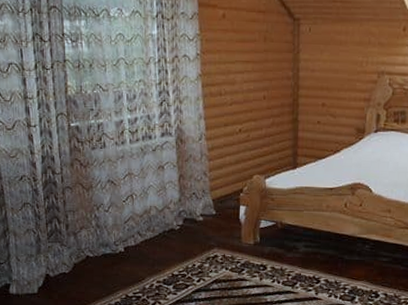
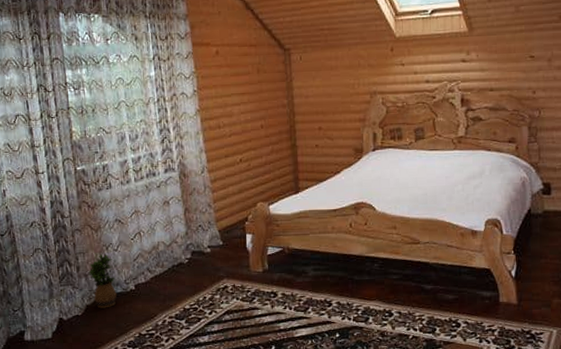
potted plant: none [78,213,106,268] -> present [88,254,118,309]

